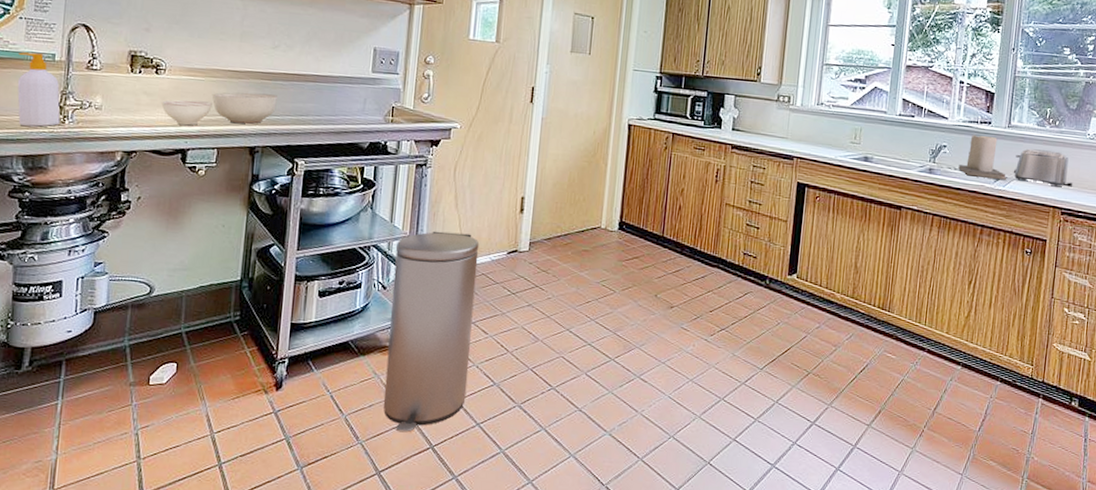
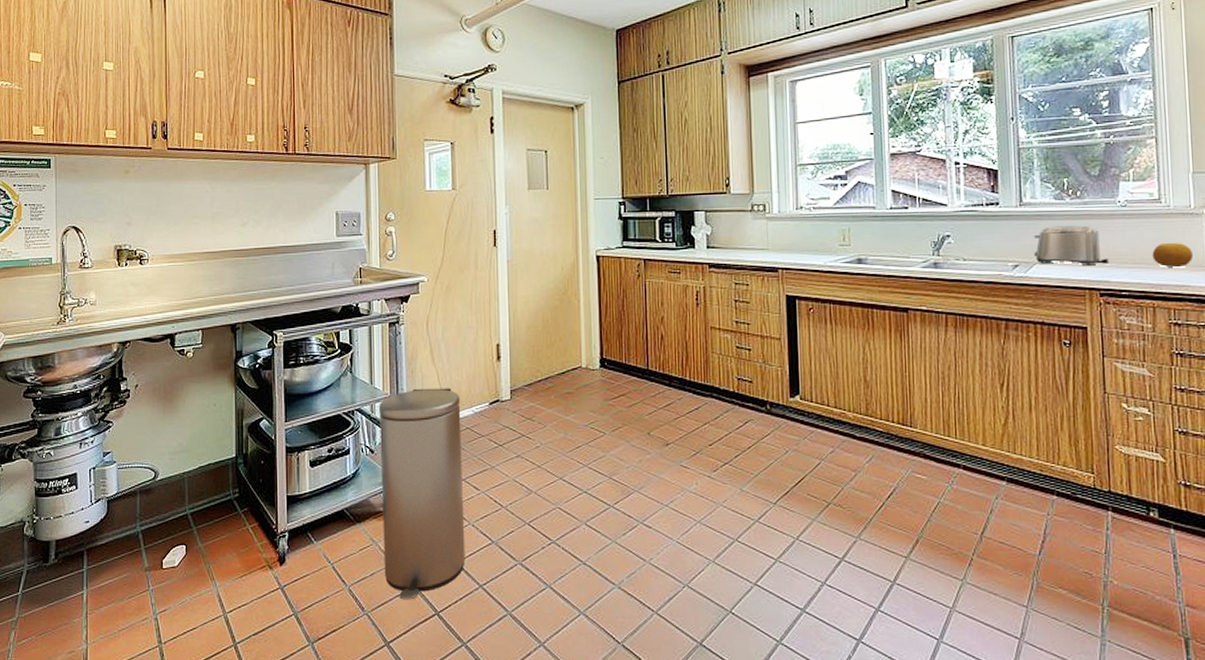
soap bottle: present [17,52,60,127] -> none [21,258,61,330]
bowl: present [161,99,212,126] -> none [148,284,193,311]
bowl: present [211,92,277,124] -> none [192,270,251,303]
paper towel roll: present [958,134,1007,181] -> none [968,218,1028,266]

